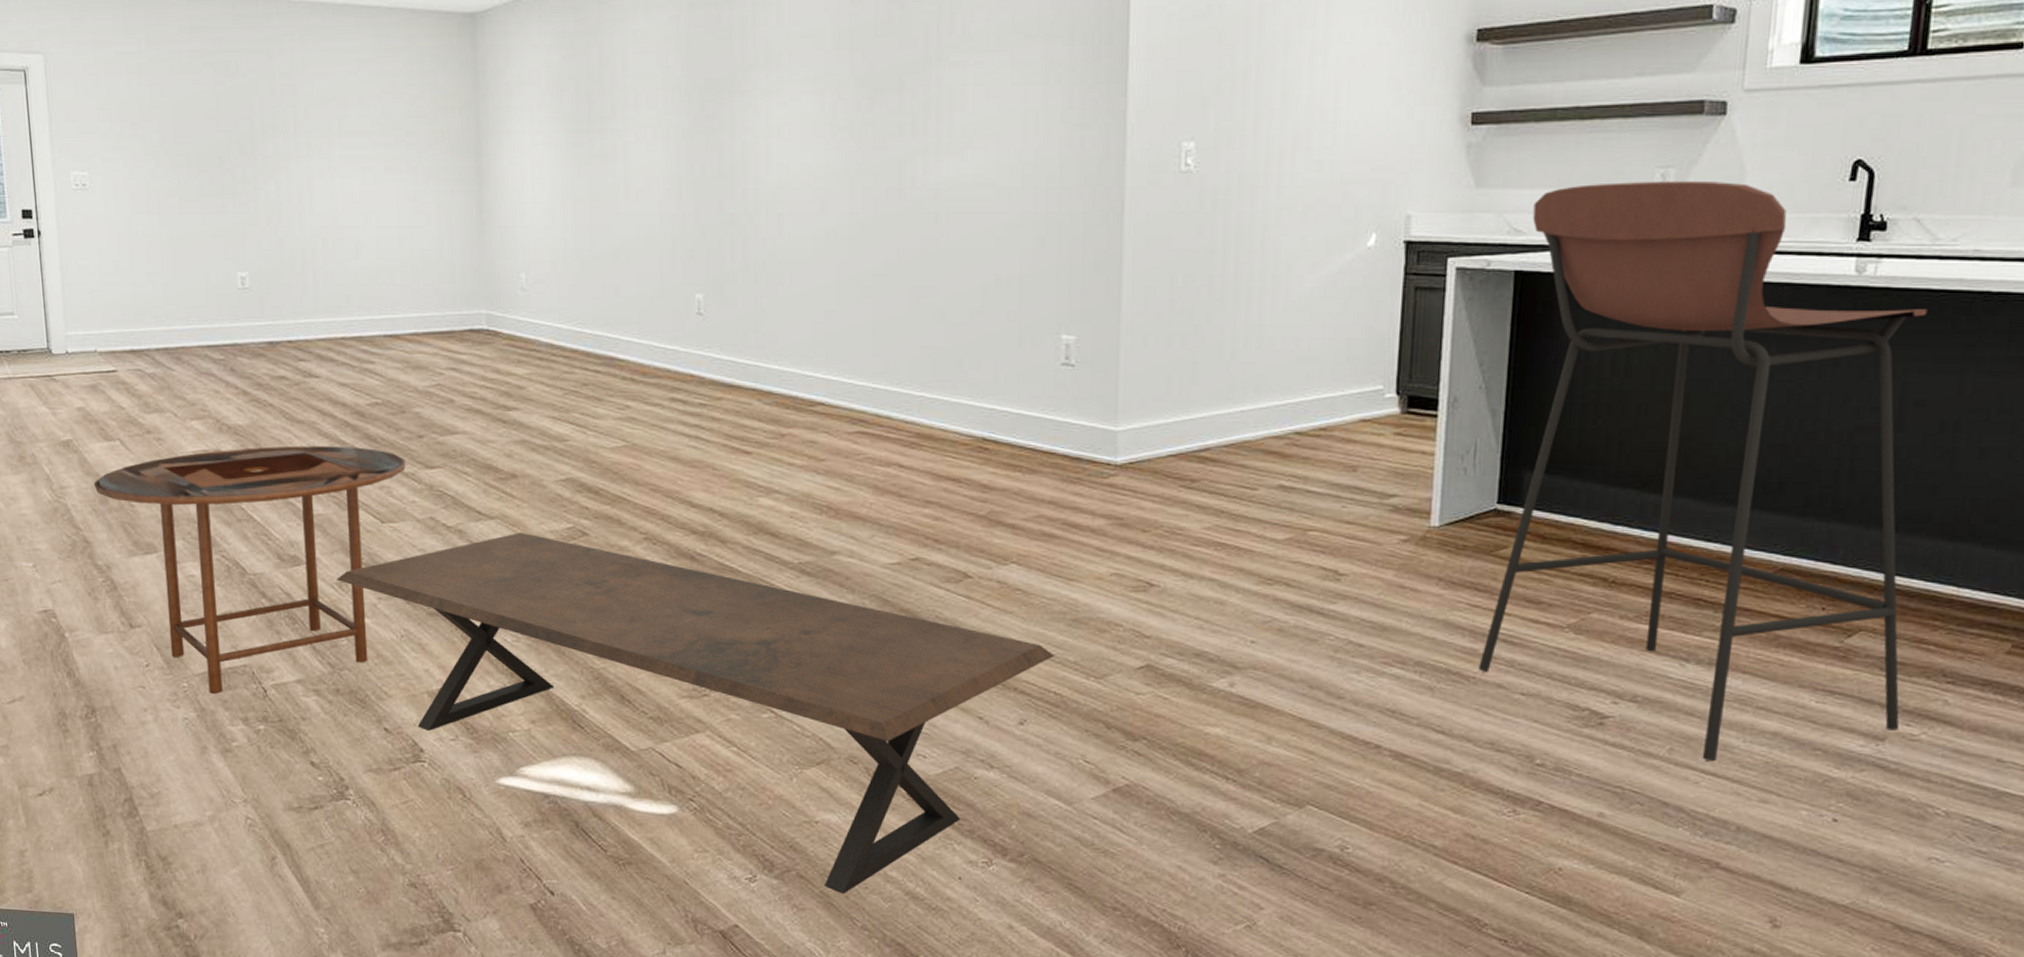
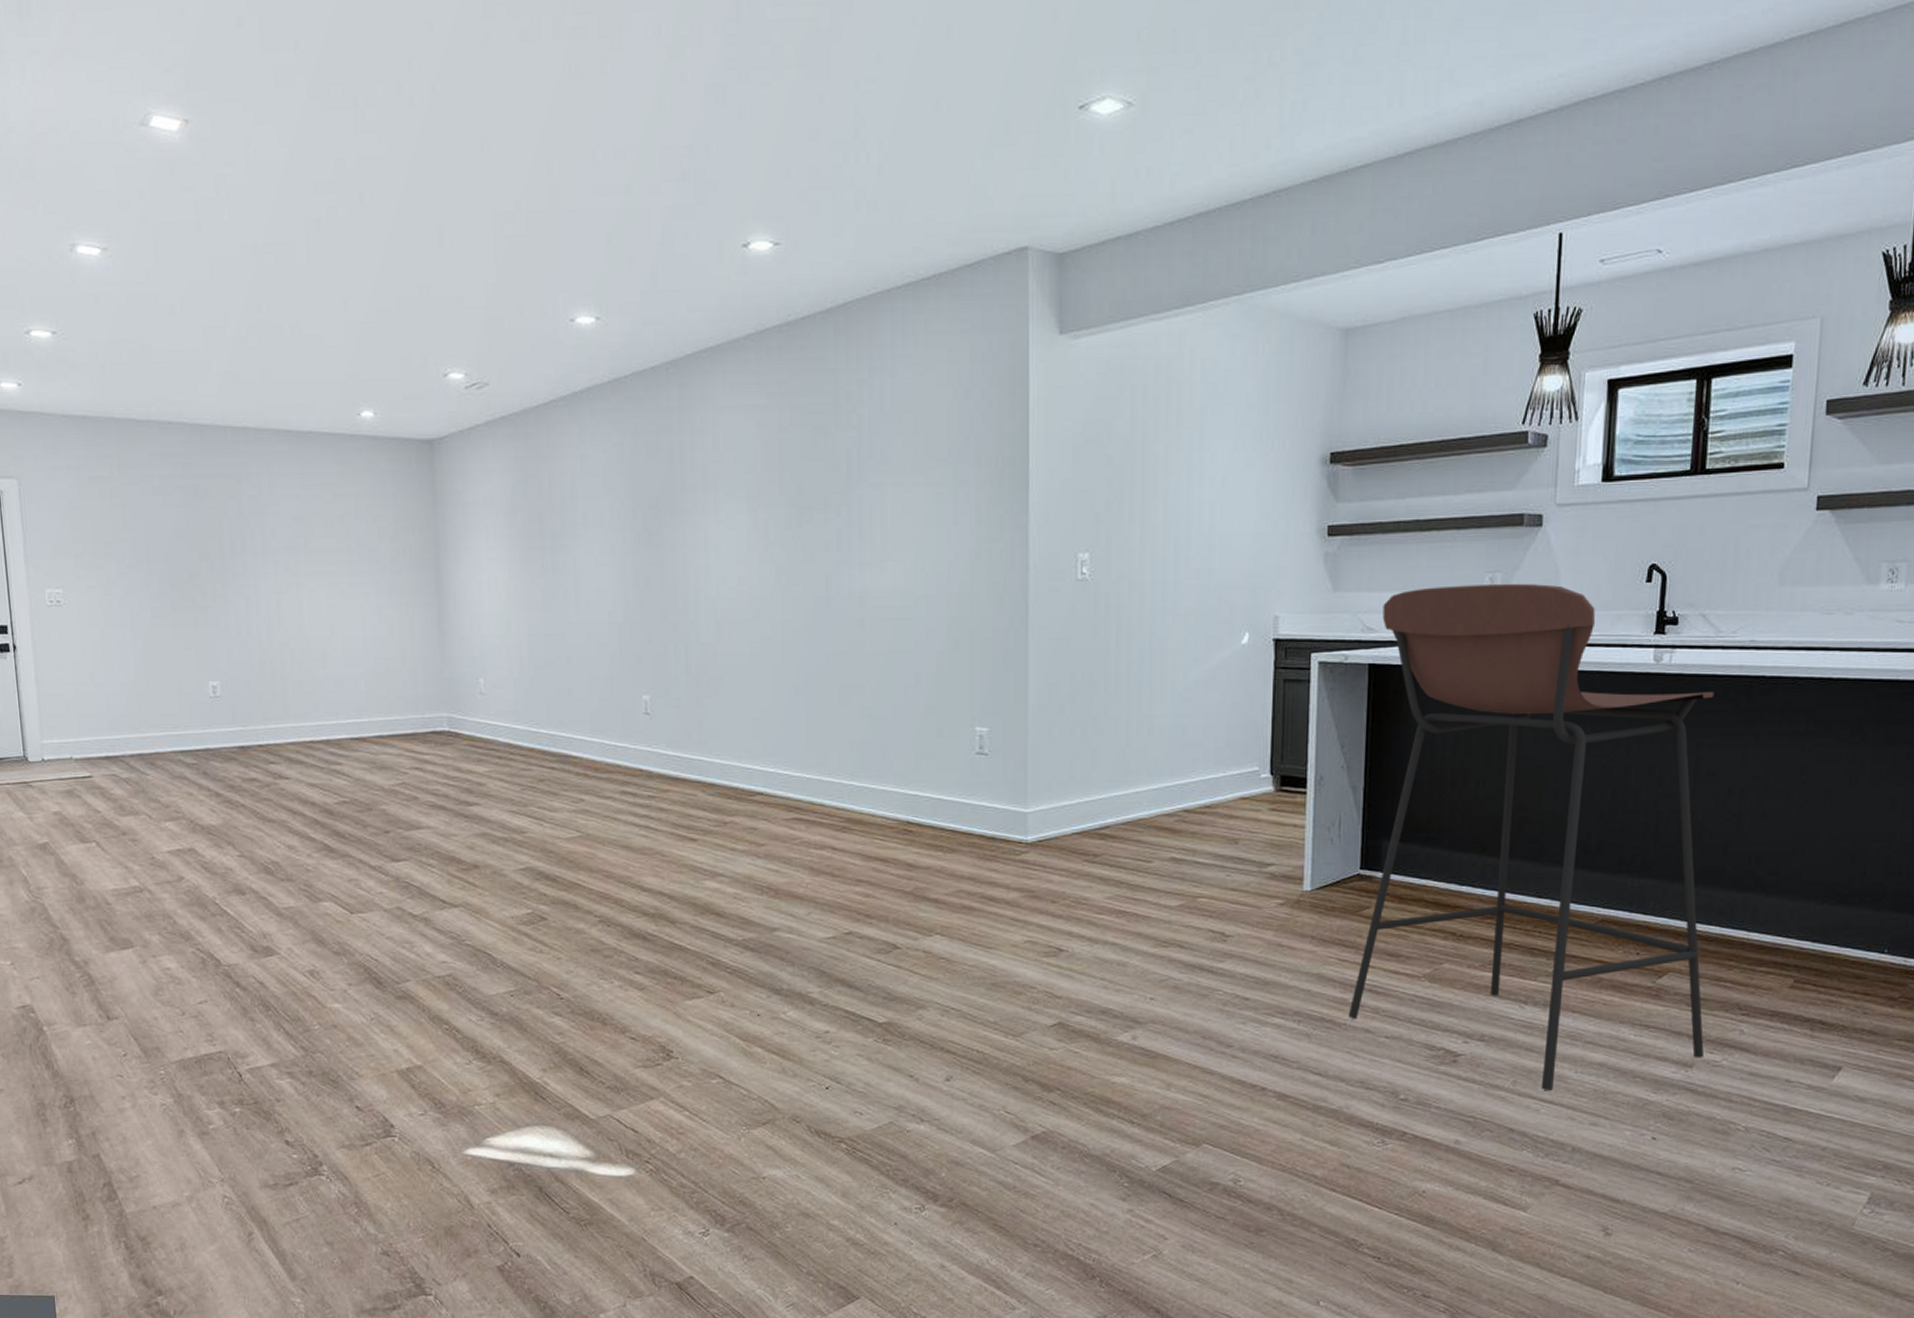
side table: present [93,445,406,694] -> none [70,843,373,1080]
coffee table: present [336,532,1055,893] -> none [308,919,977,1243]

